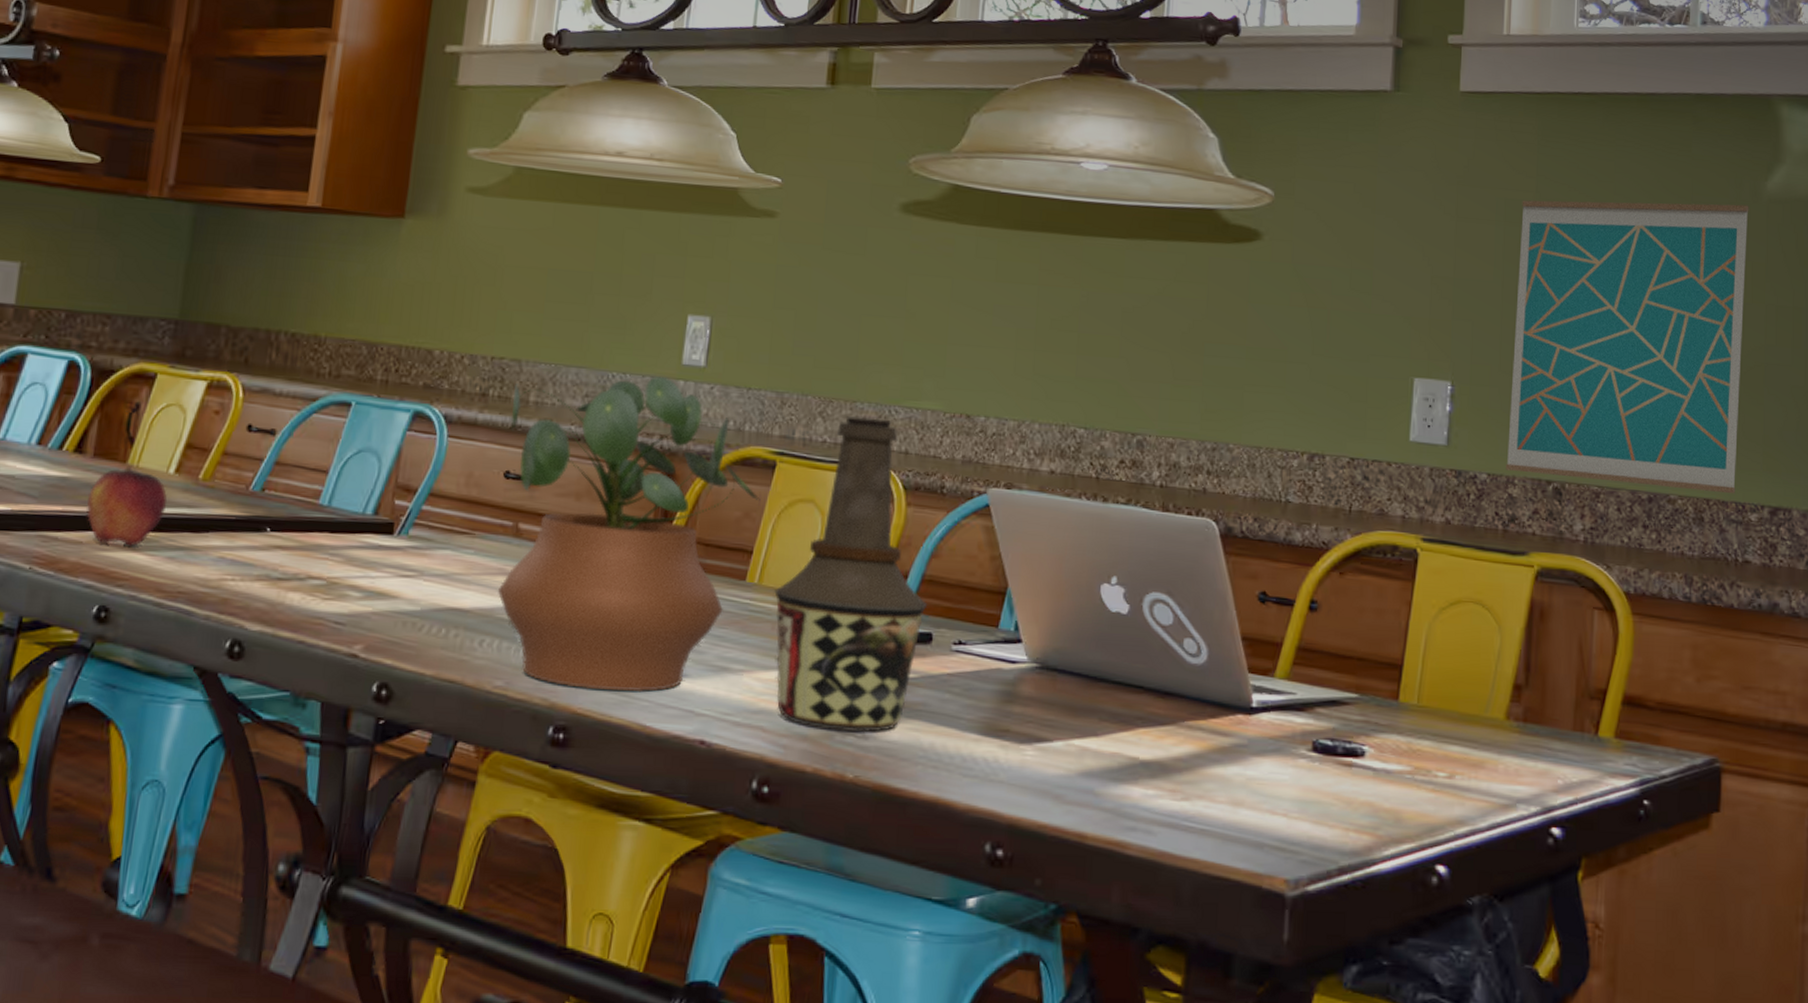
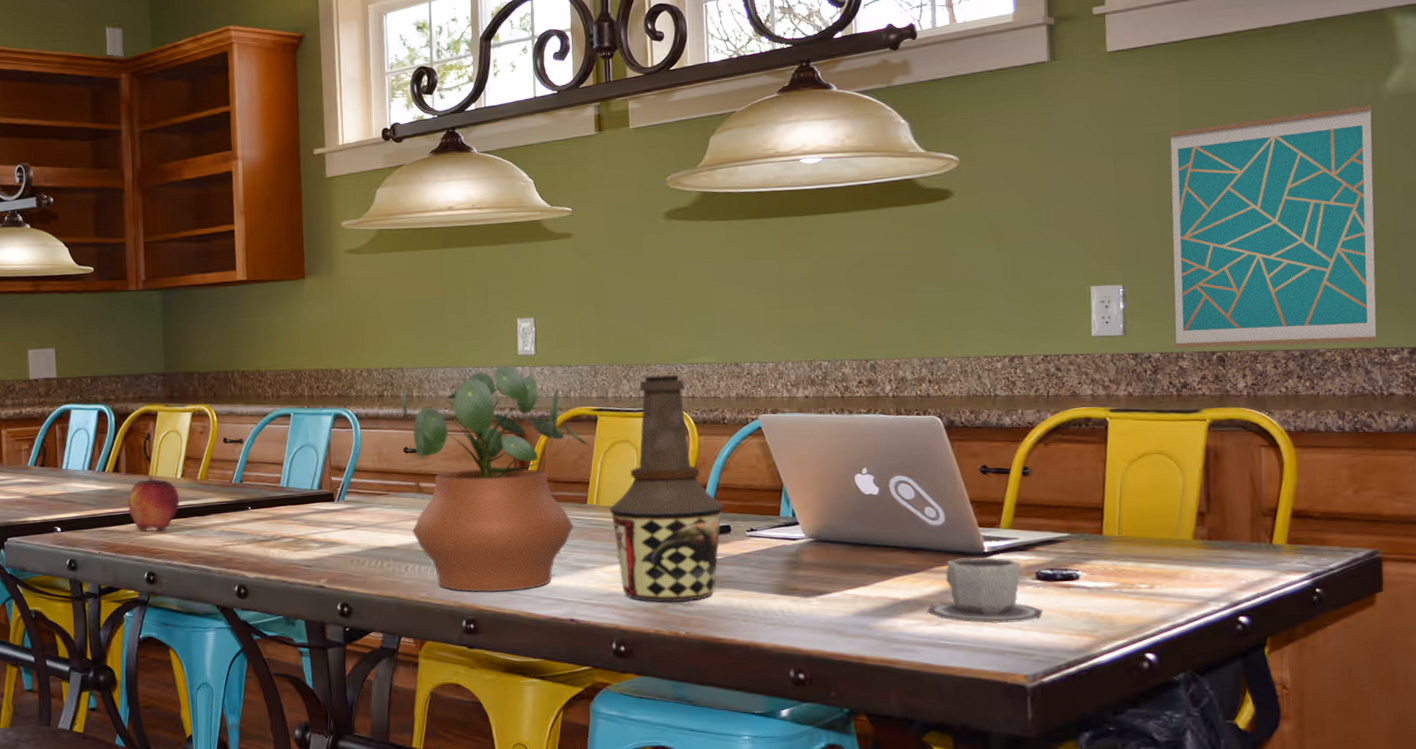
cup: none [1171,711,1317,808] -> present [926,557,1043,624]

